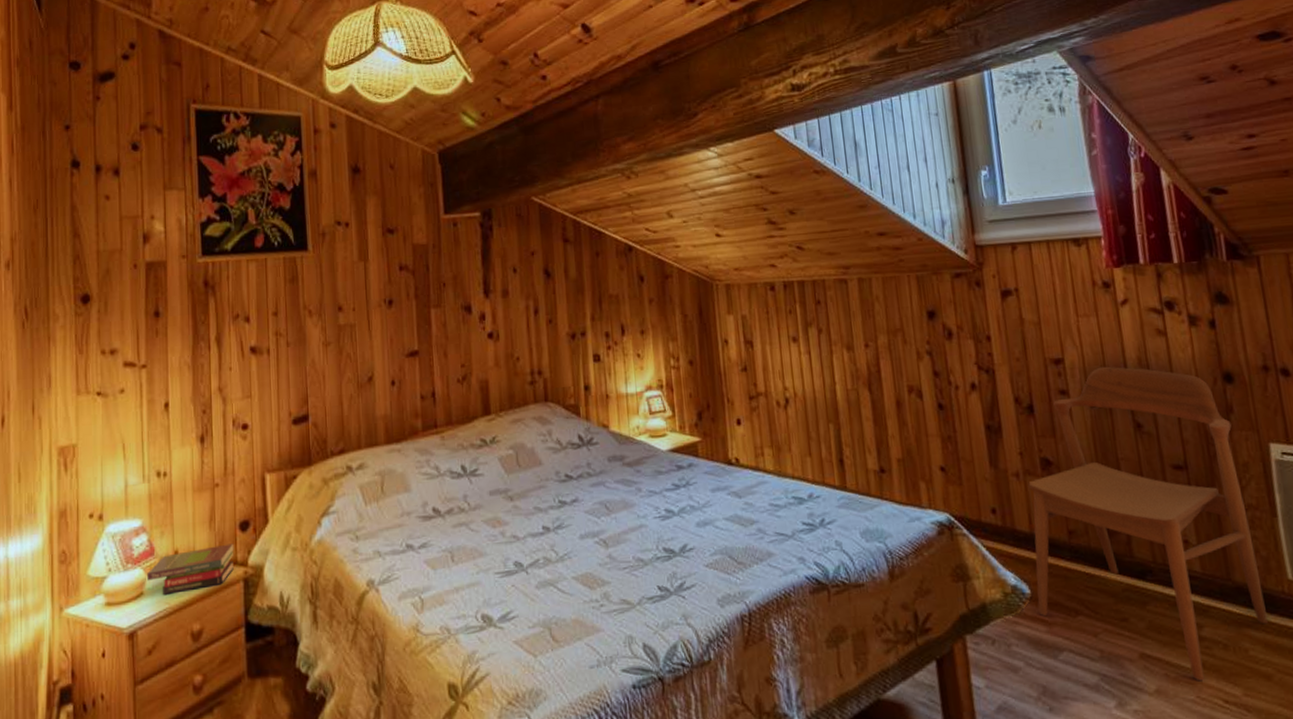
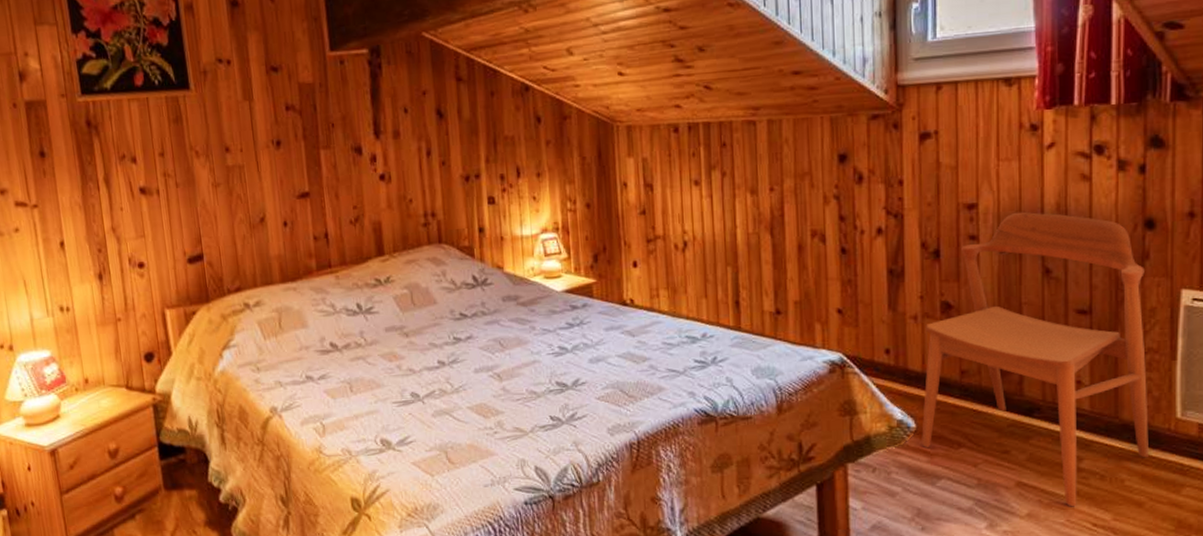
books: present [147,543,234,595] -> none [61,373,142,417]

